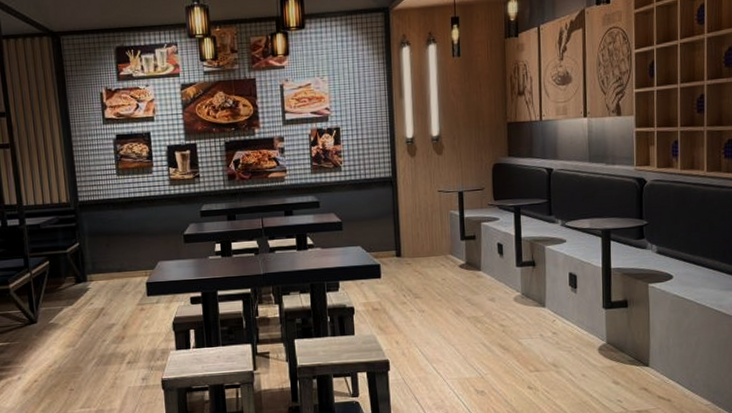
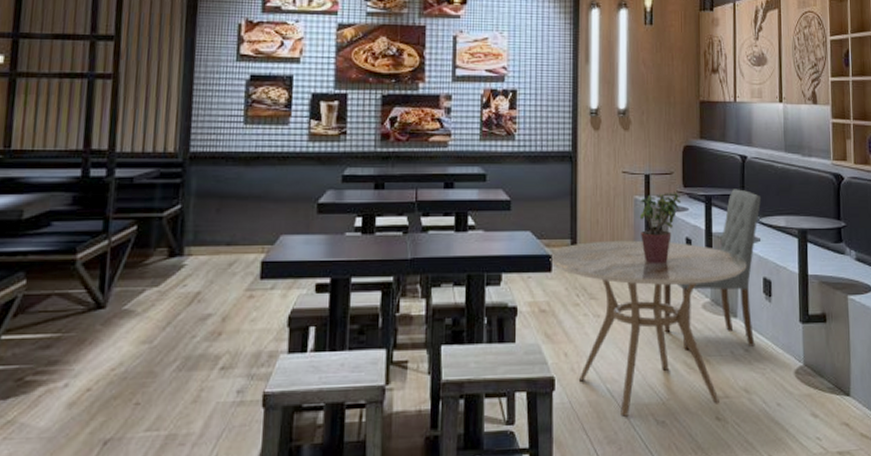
dining table: none [378,248,554,388] -> present [550,240,747,417]
potted plant: none [455,205,493,267] -> present [639,192,682,265]
dining chair: none [479,198,567,335] -> present [664,189,762,350]

